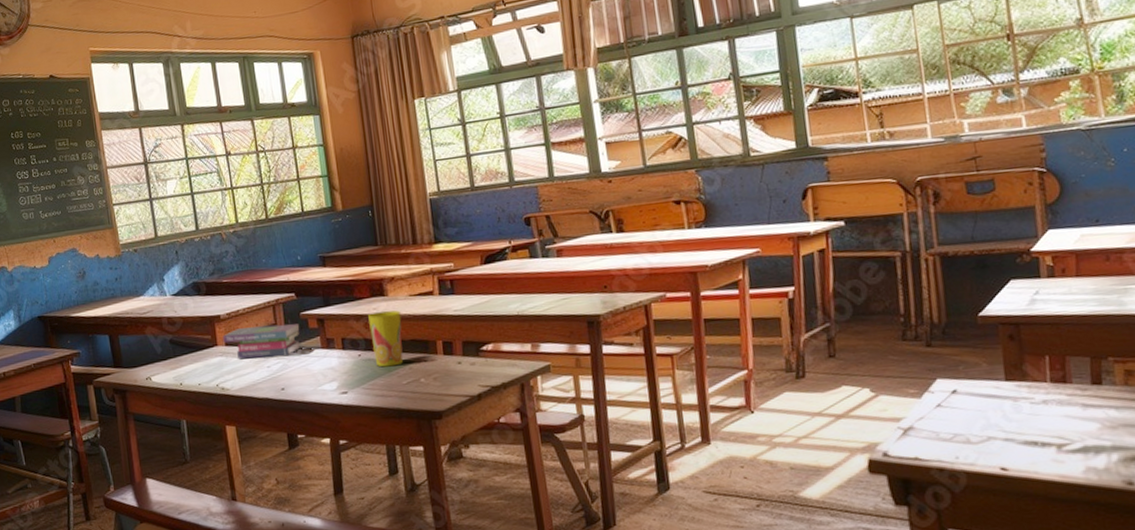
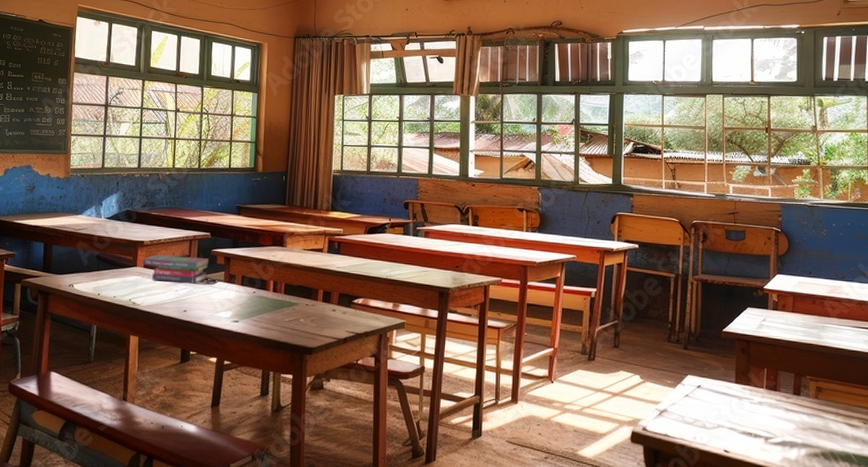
cup: present [368,310,404,367] -> none [266,258,294,306]

